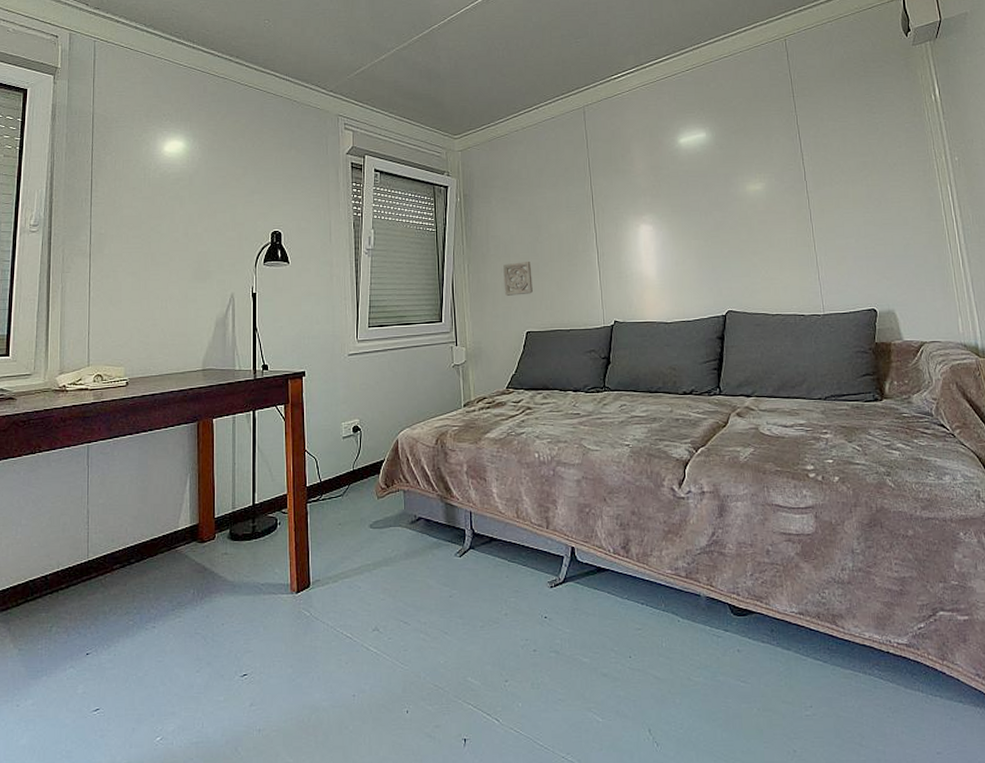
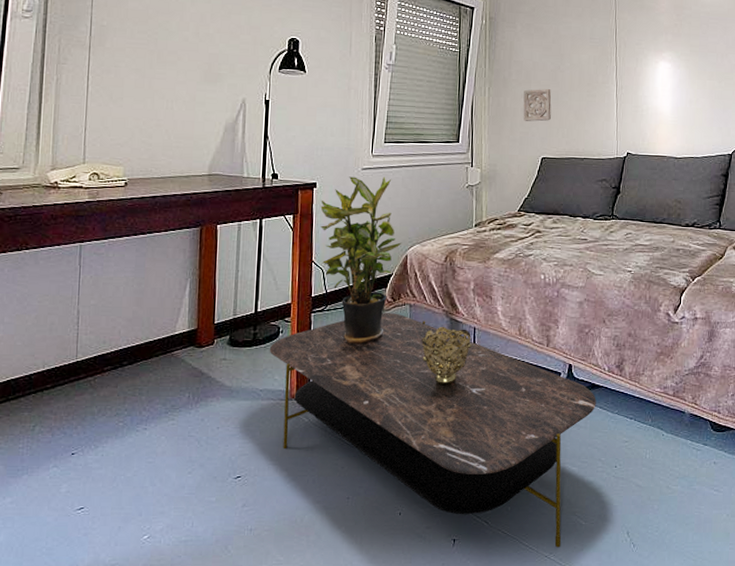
coffee table: none [268,500,604,748] -> present [269,313,596,548]
potted plant: none [310,361,392,534] -> present [320,176,402,345]
decorative bowl: none [418,511,469,574] -> present [421,326,472,386]

